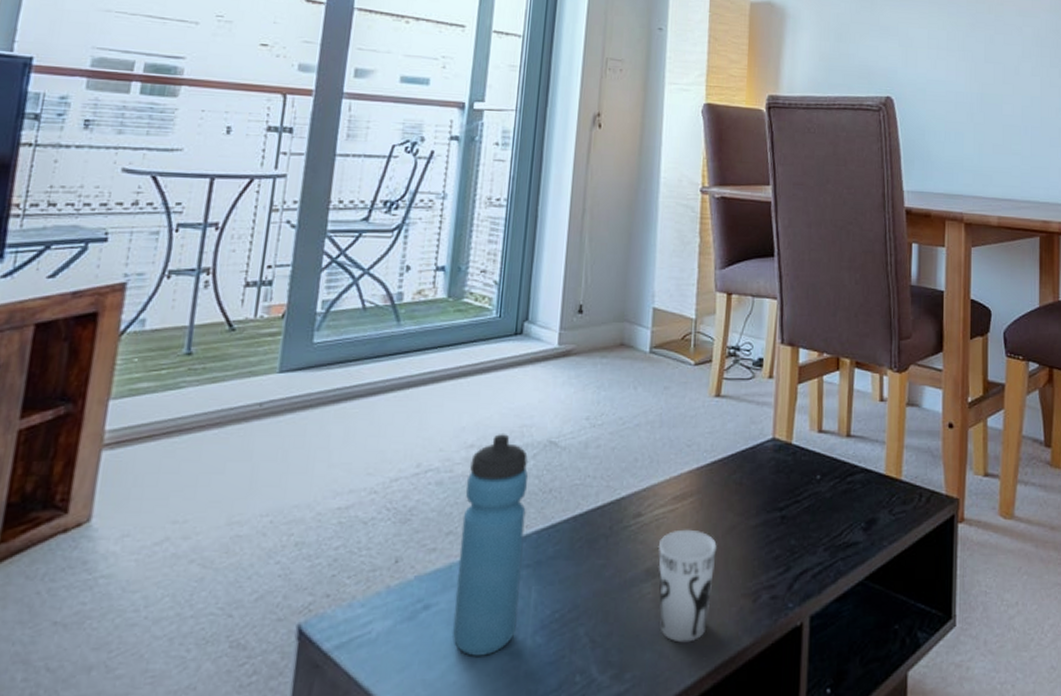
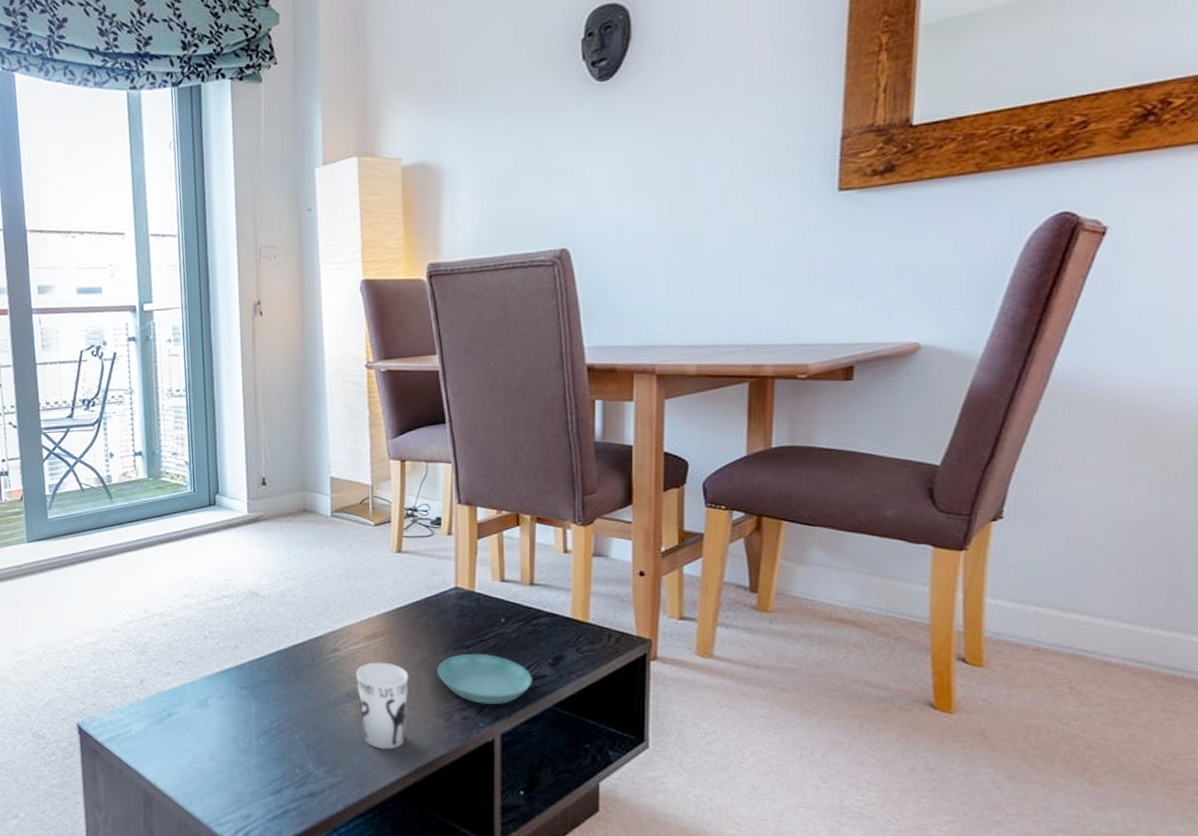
water bottle: present [453,434,528,656] -> none [186,586,243,751]
saucer: none [747,516,845,581] -> present [437,653,533,705]

